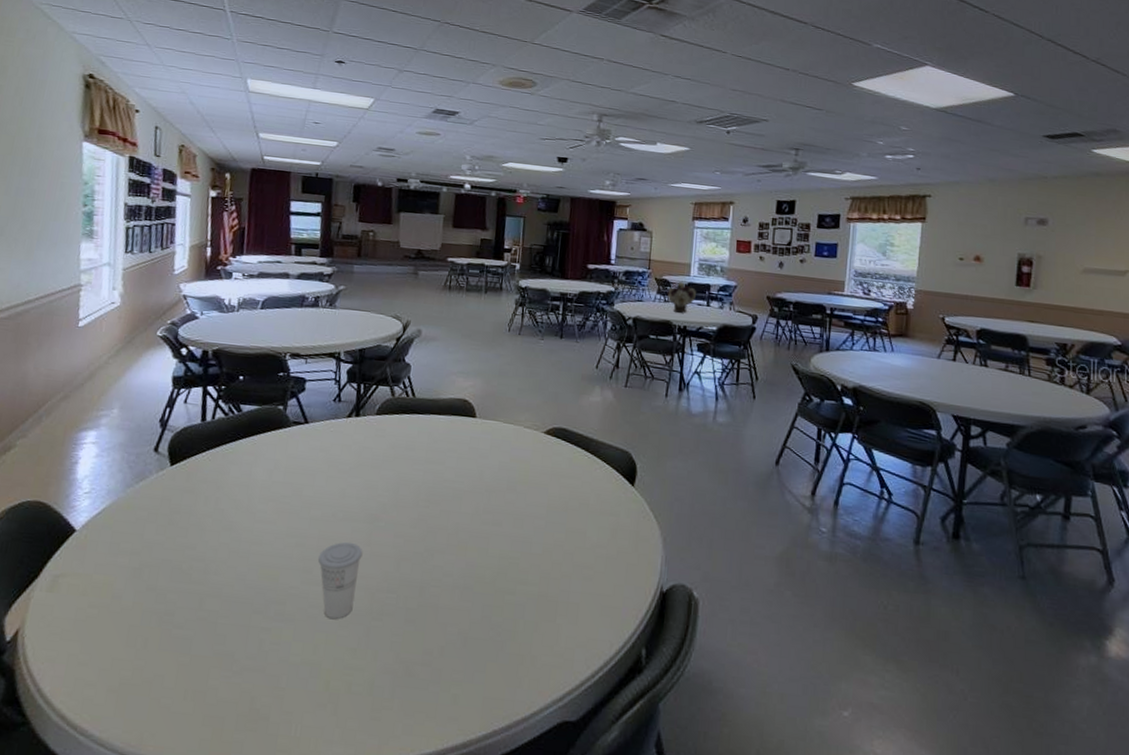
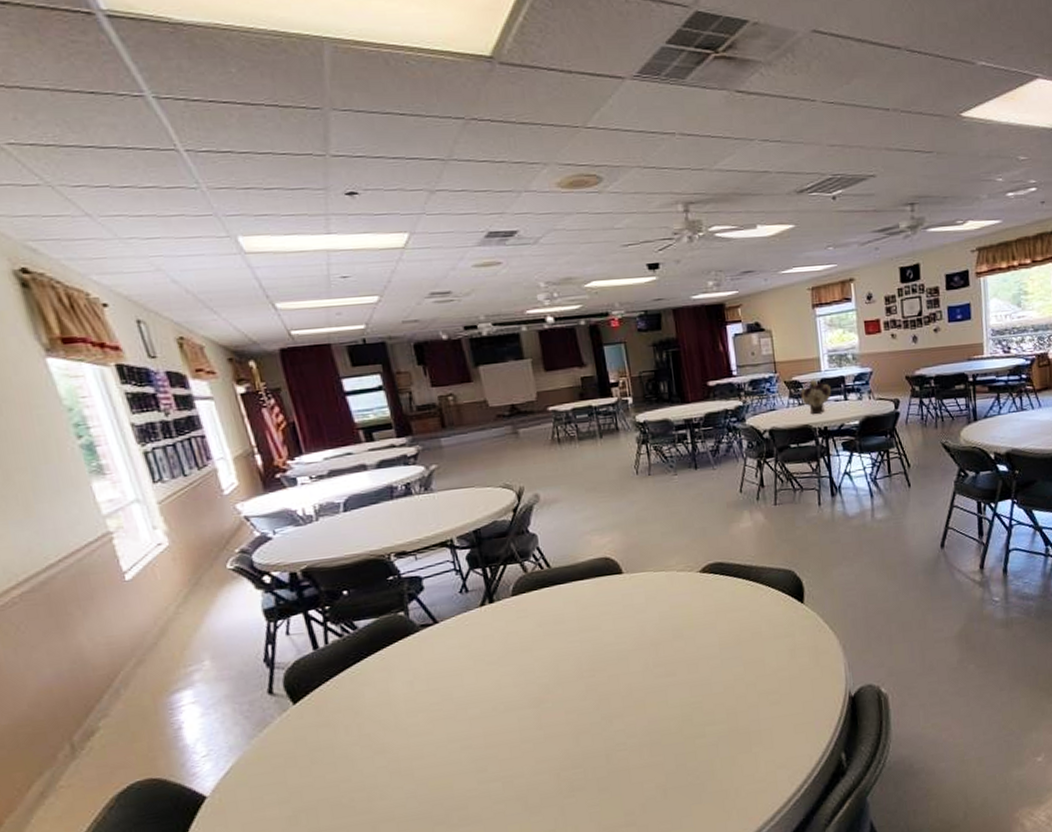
cup: present [317,541,363,619] -> none [489,730,541,809]

